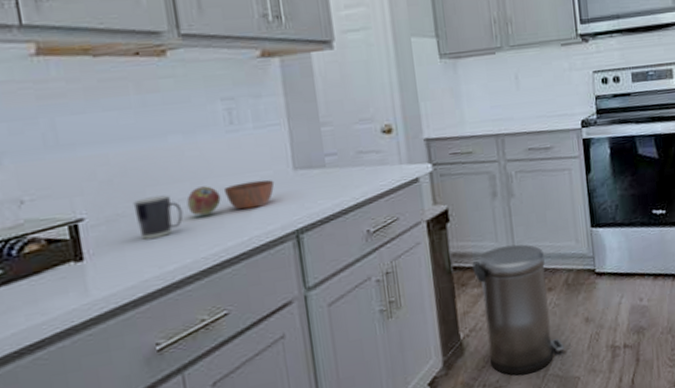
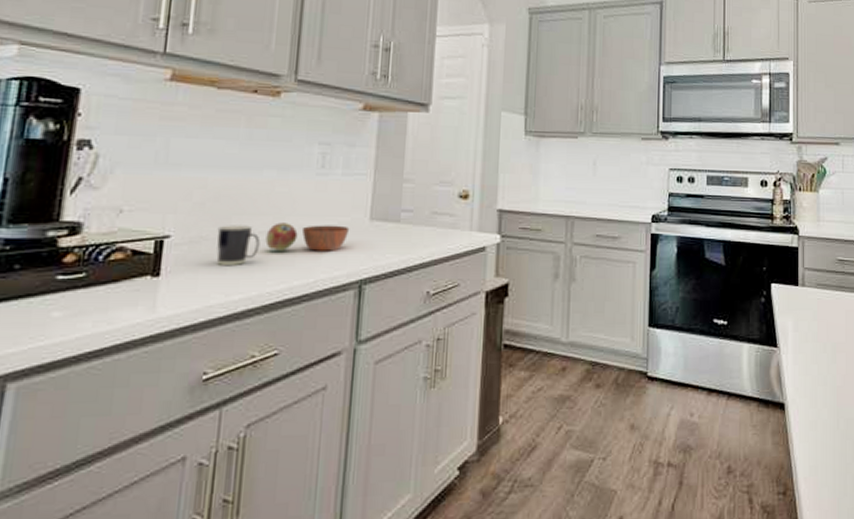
pedal bin: present [472,244,566,376] -> none [523,331,606,477]

